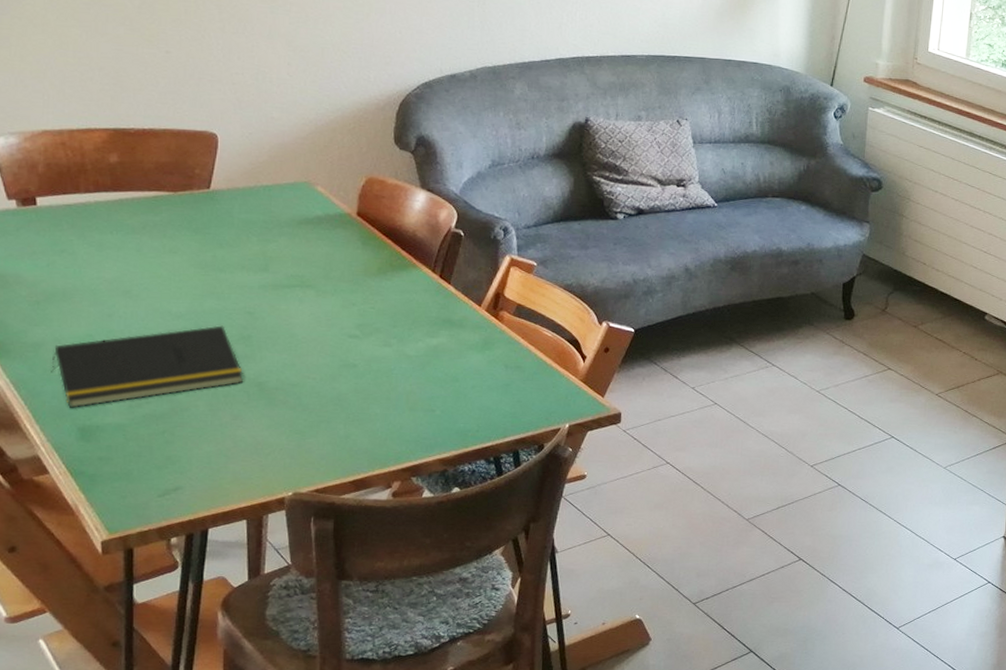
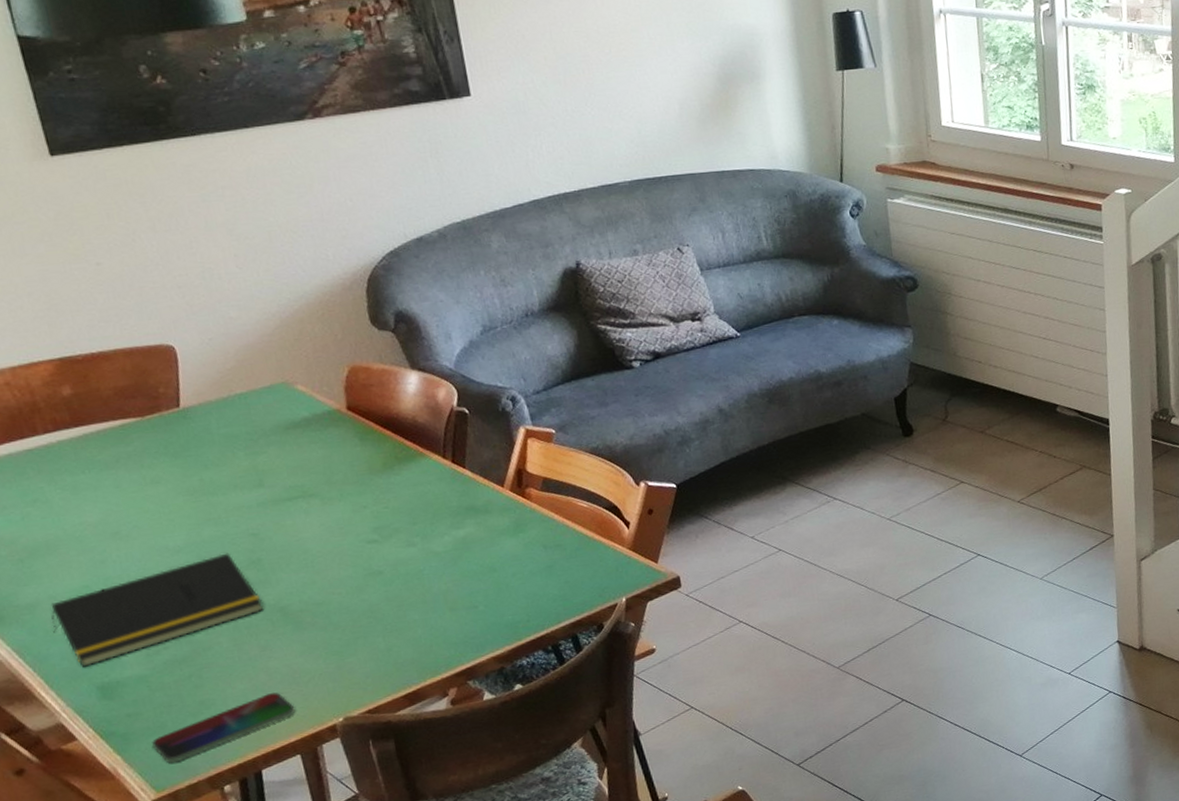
smartphone: none [115,459,251,509] -> present [152,692,296,763]

